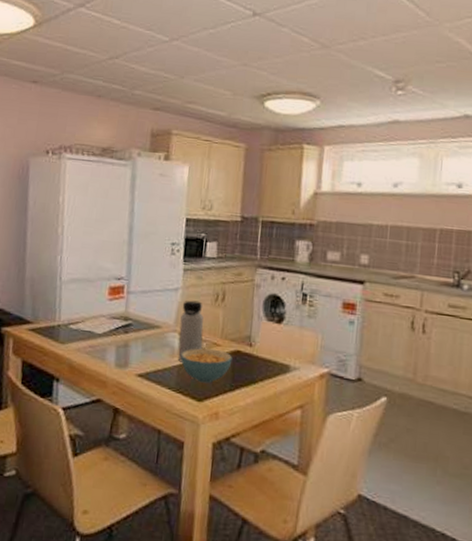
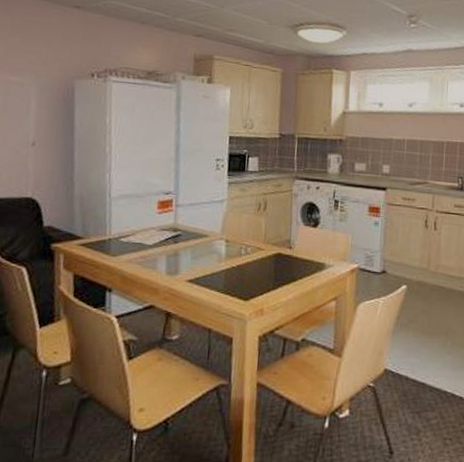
water bottle: present [178,300,204,363] -> none [225,210,248,267]
cereal bowl: present [180,348,233,384] -> none [227,252,275,284]

